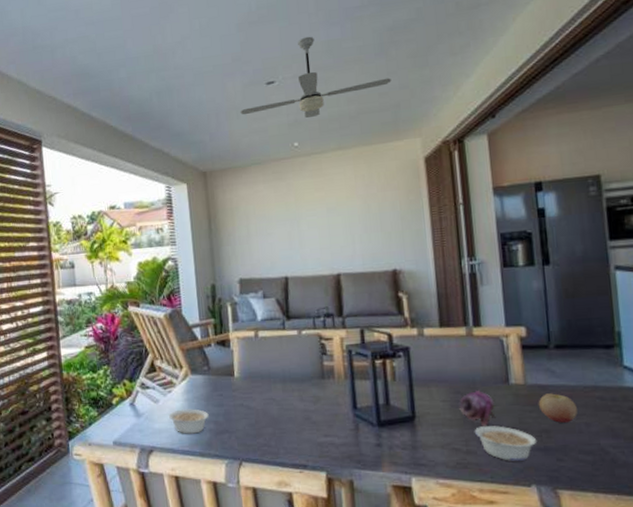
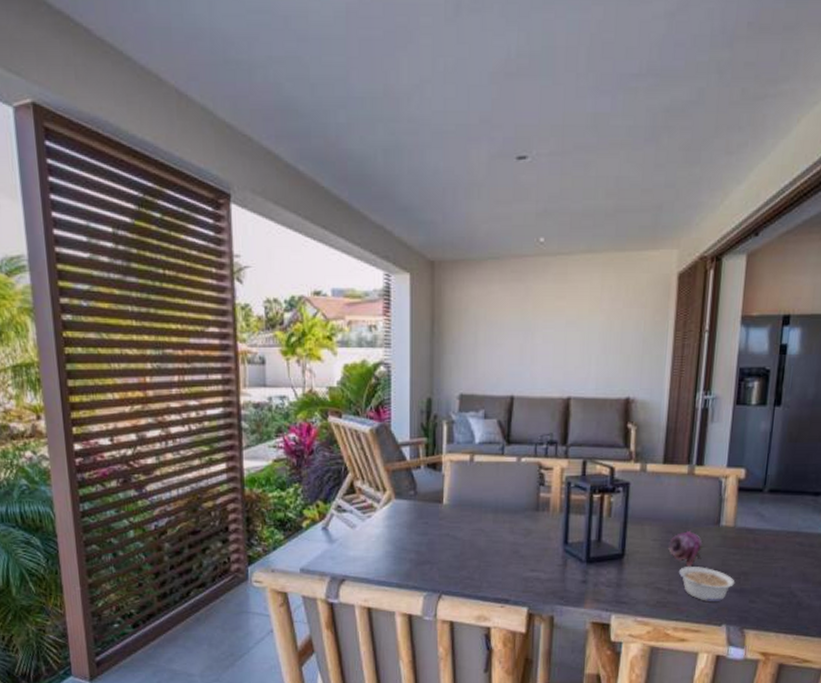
legume: present [168,409,209,434] -> none [365,536,411,563]
ceiling fan: present [240,36,391,118] -> none [482,104,658,208]
fruit: present [538,393,578,423] -> none [742,537,777,566]

